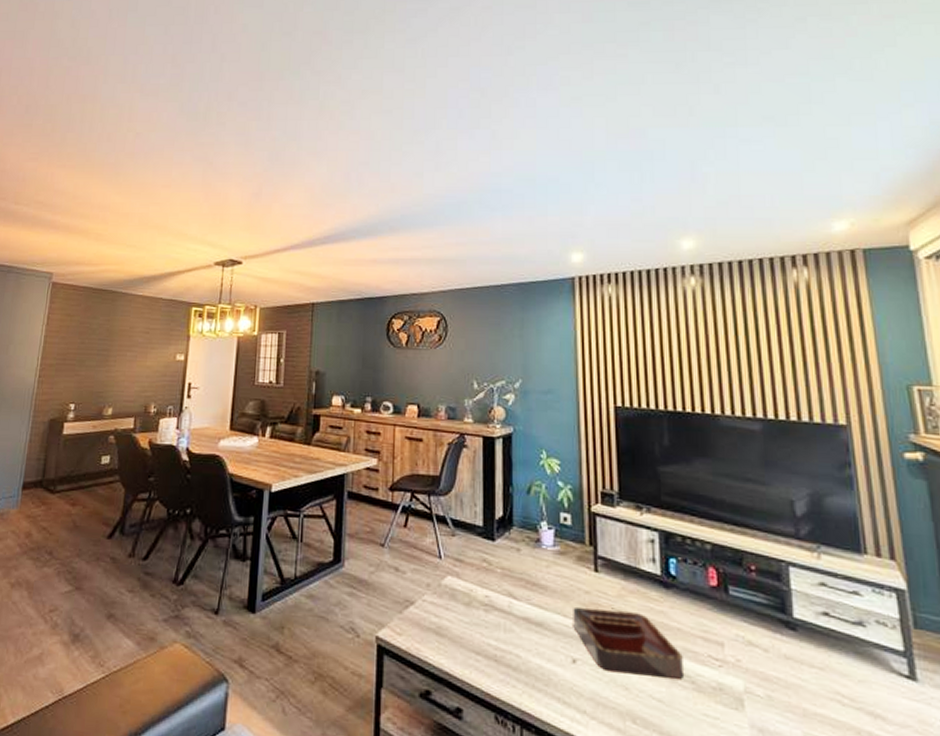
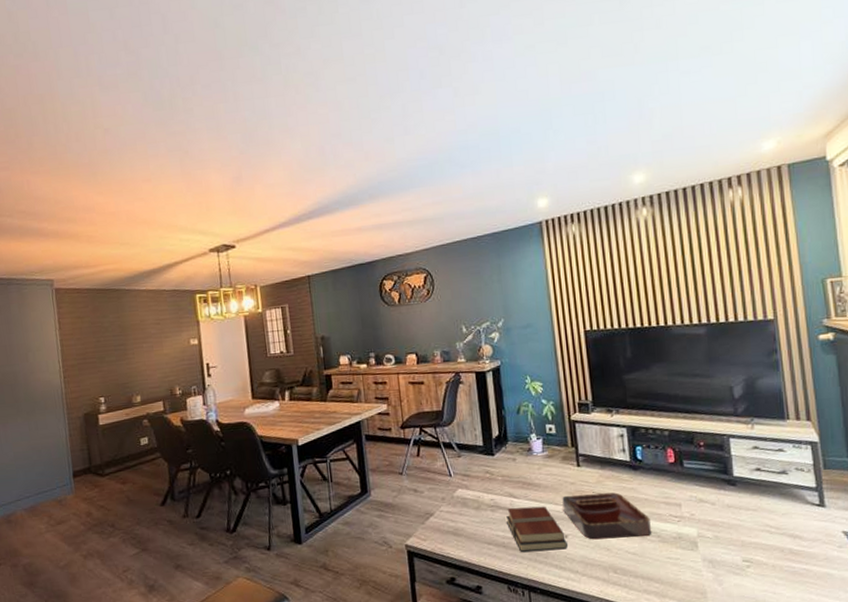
books: none [502,612,575,679] -> present [506,506,568,552]

